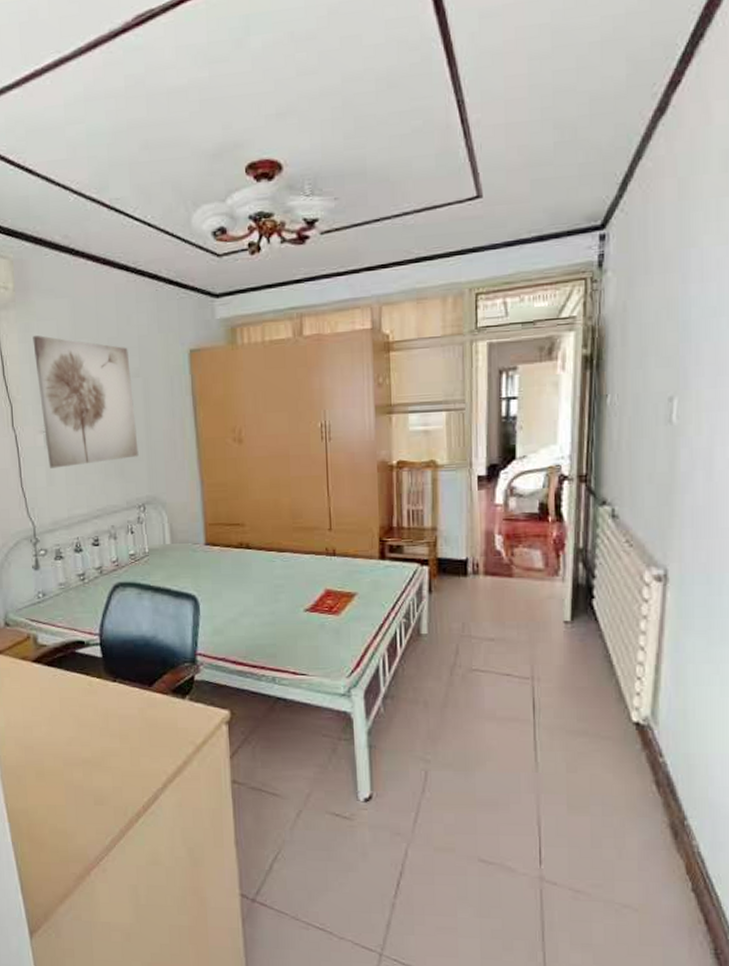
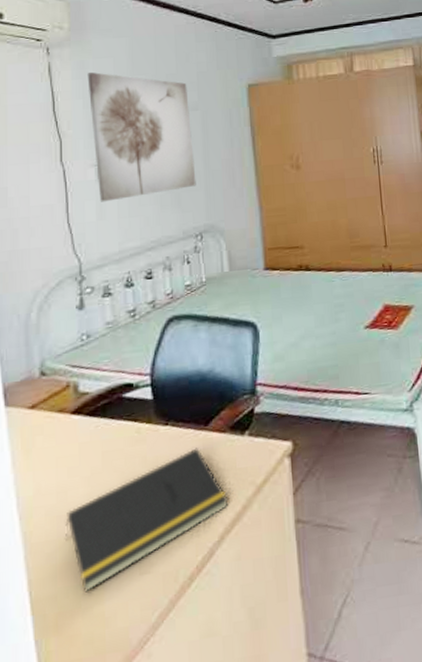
notepad: none [31,705,171,812] -> present [64,447,229,593]

